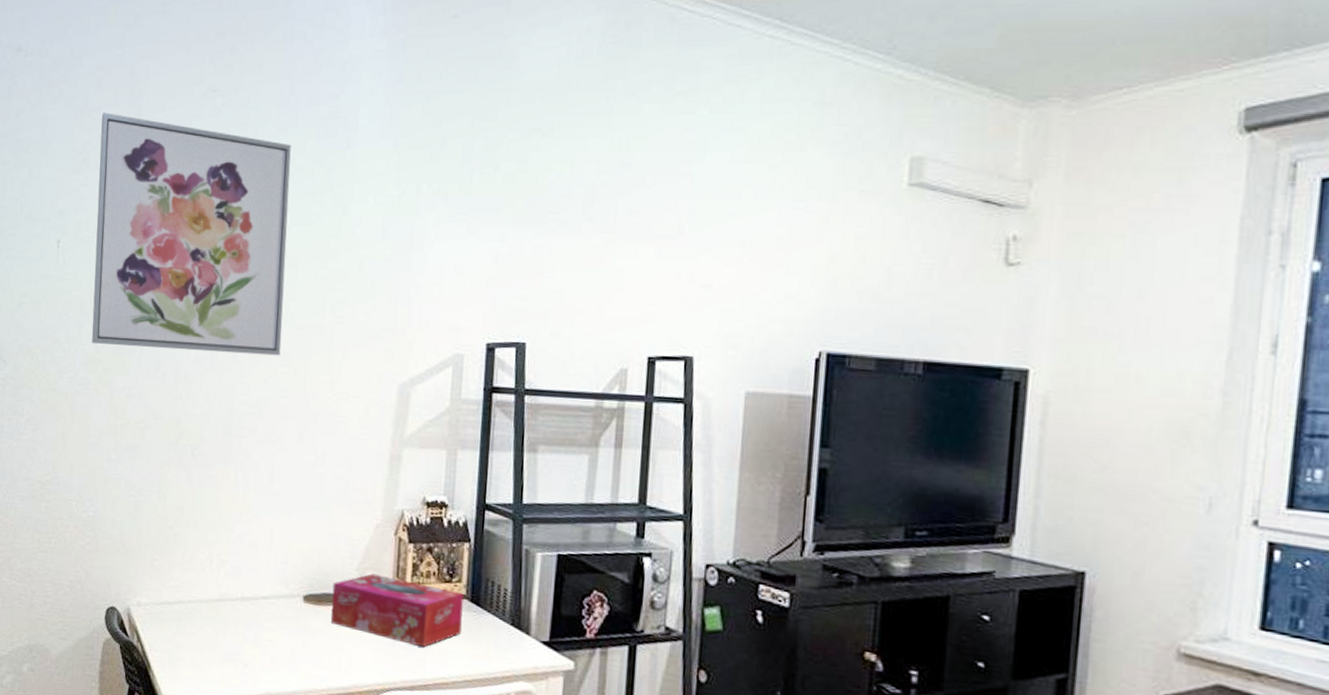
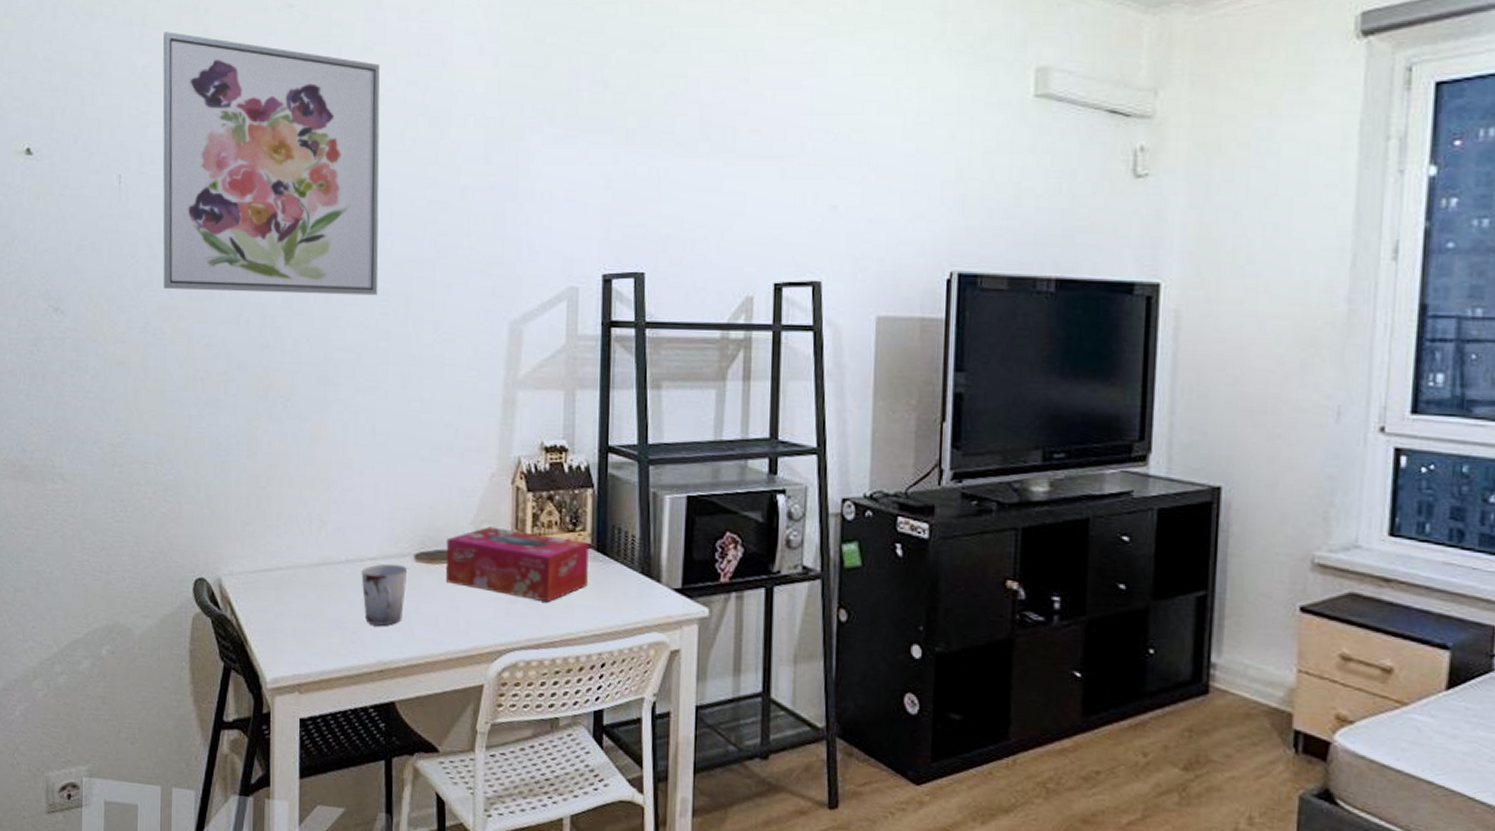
cup: none [254,603,297,661] -> present [361,563,408,626]

